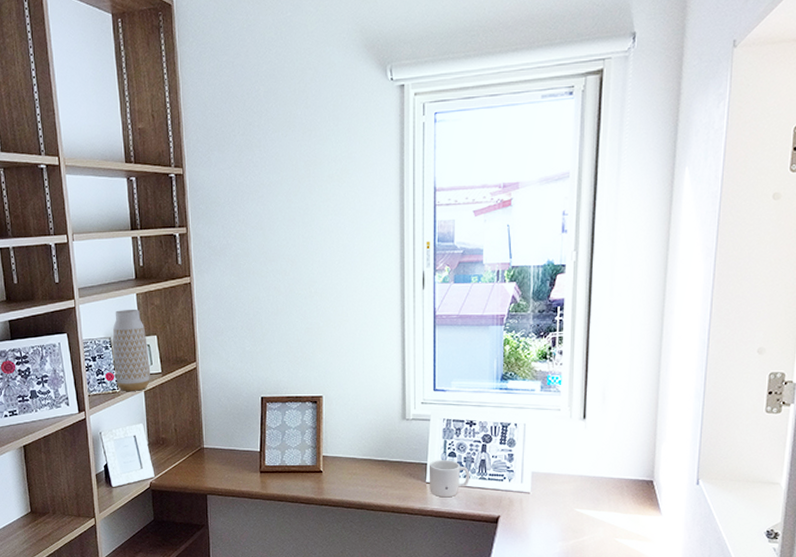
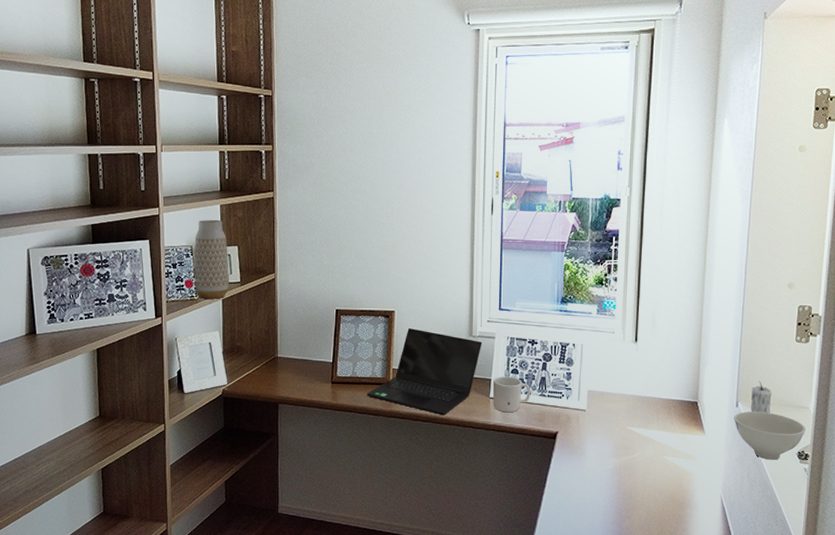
laptop: none [297,413,417,502] -> present [367,328,482,415]
bowl: none [694,488,777,540] -> present [734,411,807,460]
candle: none [713,456,738,491] -> present [751,381,772,413]

